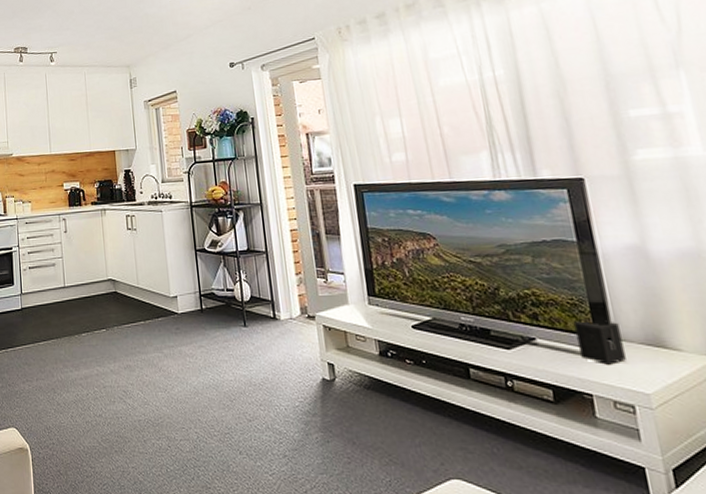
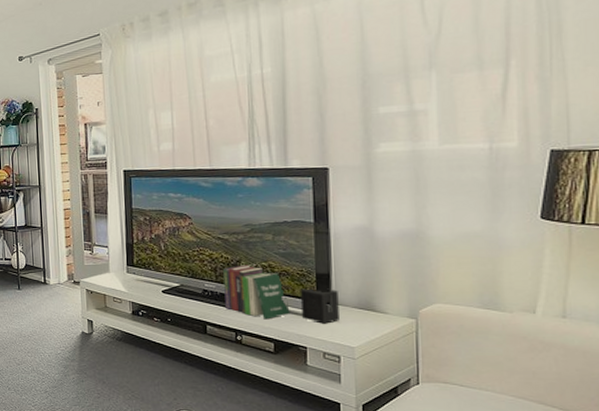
books: none [479,292,566,360] -> present [222,264,290,320]

